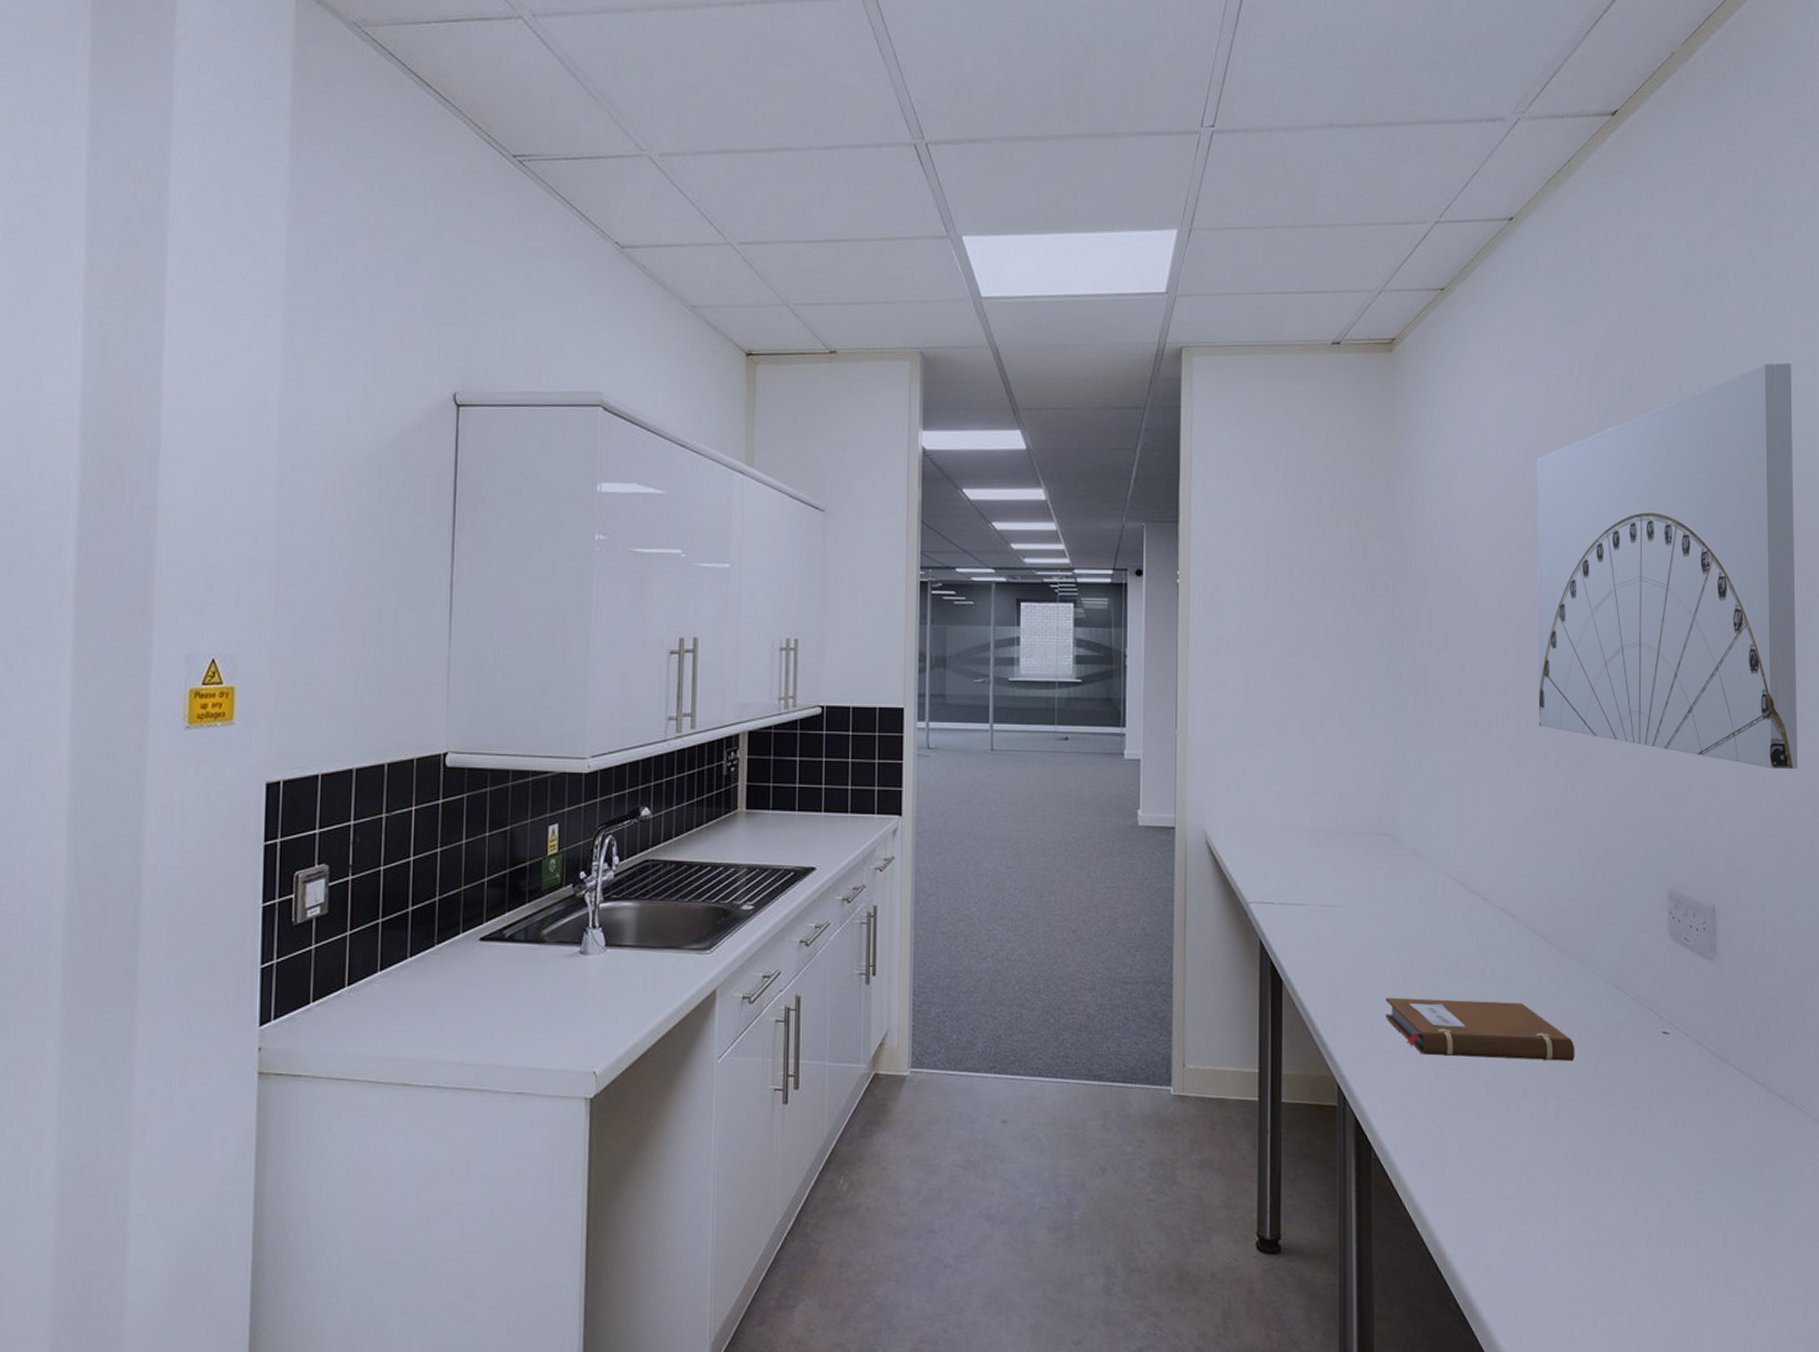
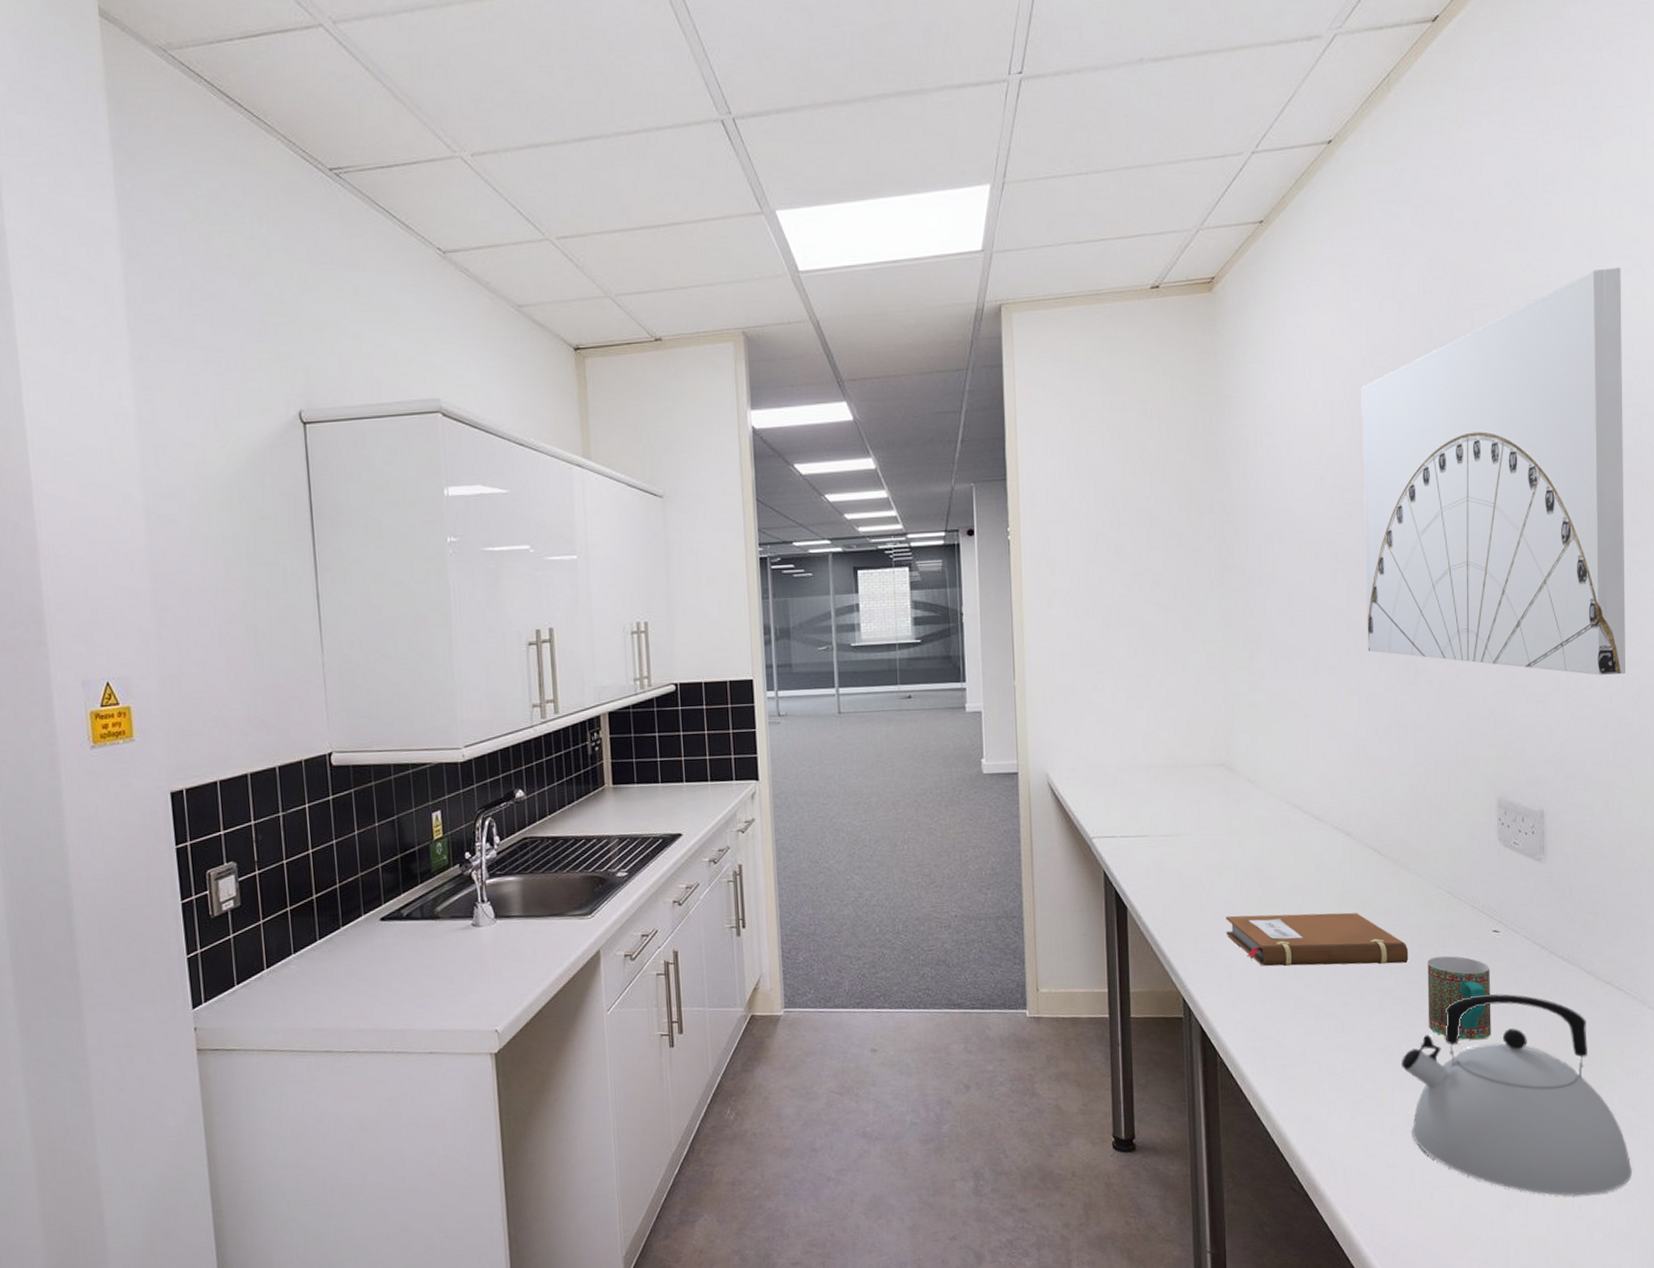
kettle: none [1565,1101,1806,1334] -> present [1401,993,1632,1197]
mug: none [1594,1056,1660,1152] -> present [1427,956,1491,1040]

